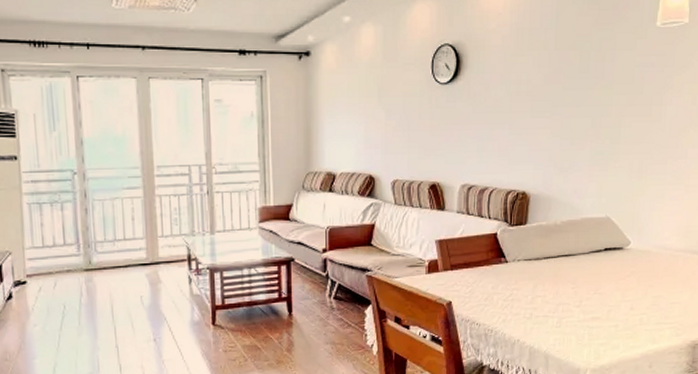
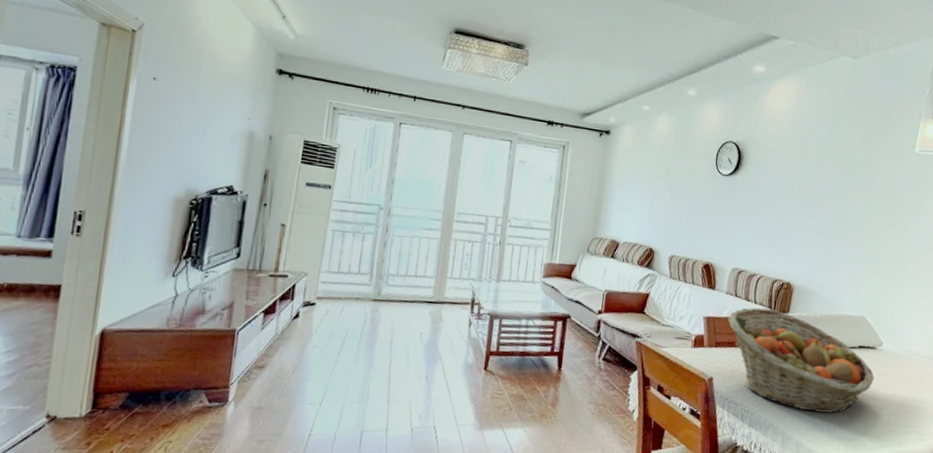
fruit basket: none [461,222,623,322] -> present [727,307,874,414]

